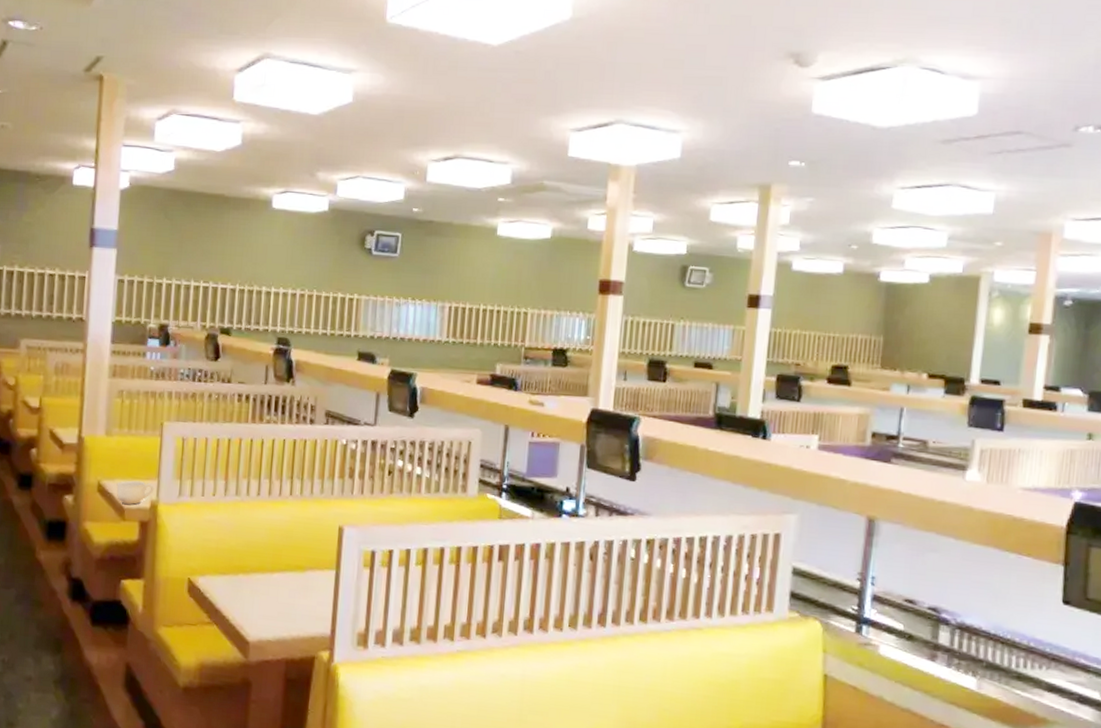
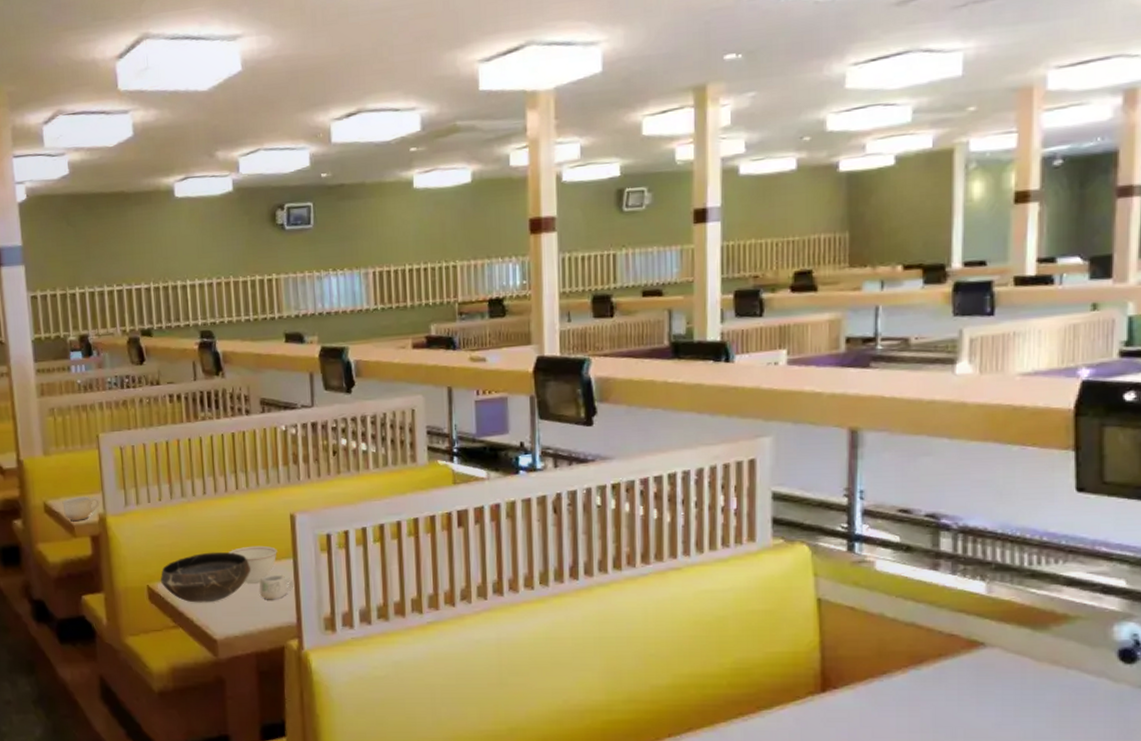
bowl: none [202,553,293,604] -> present [160,551,250,603]
bowl: none [273,552,322,590] -> present [228,545,277,584]
teacup: none [298,583,334,609] -> present [259,574,294,600]

